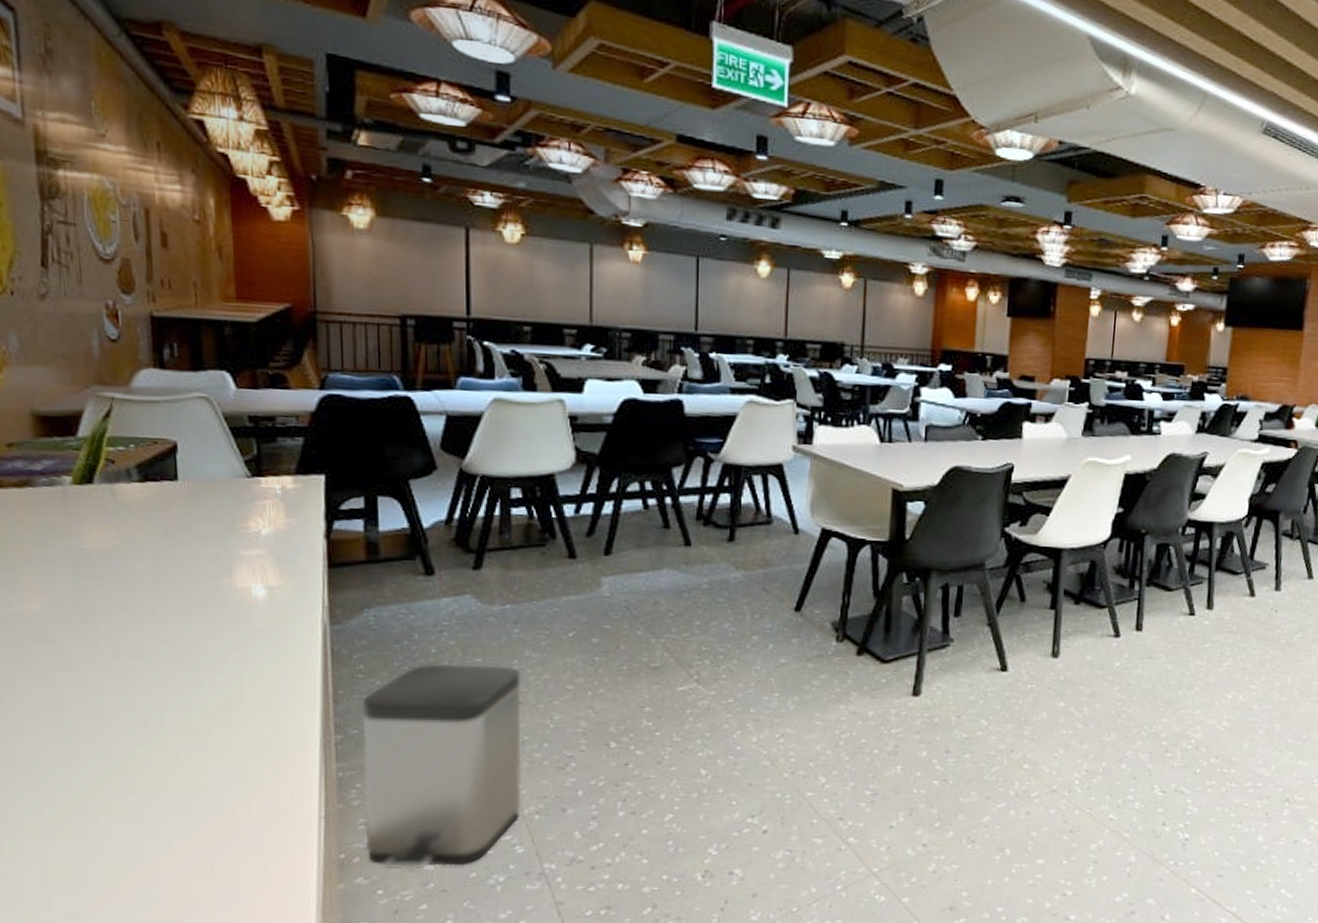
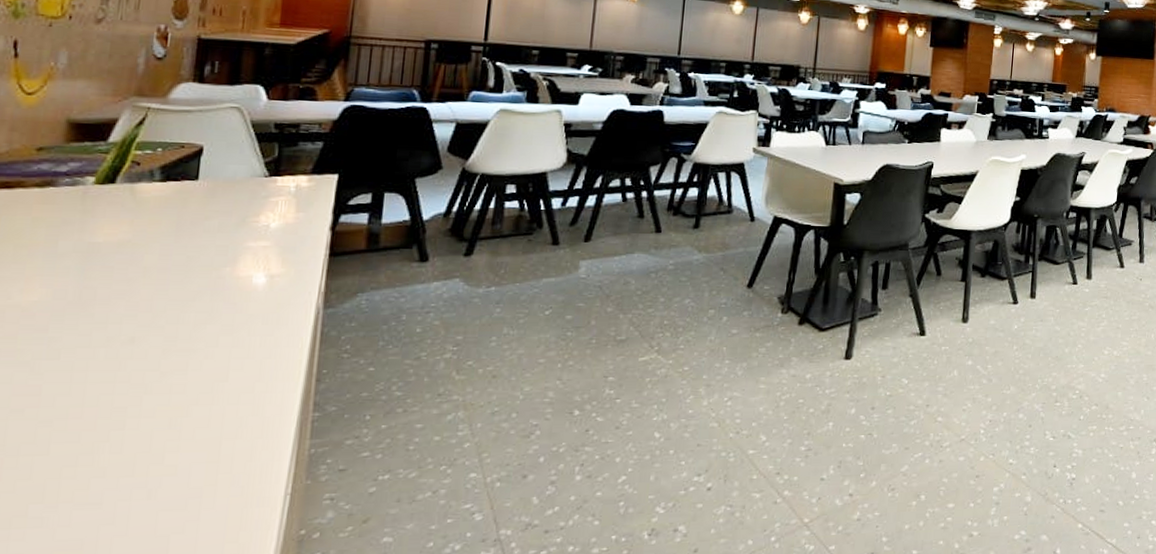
pedal bin: present [361,663,522,870] -> none [327,342,498,543]

